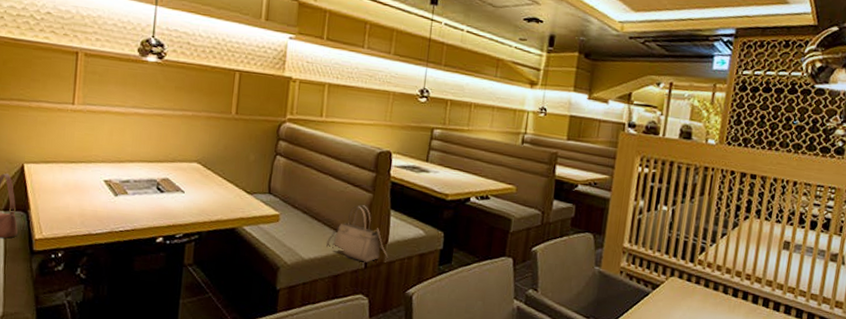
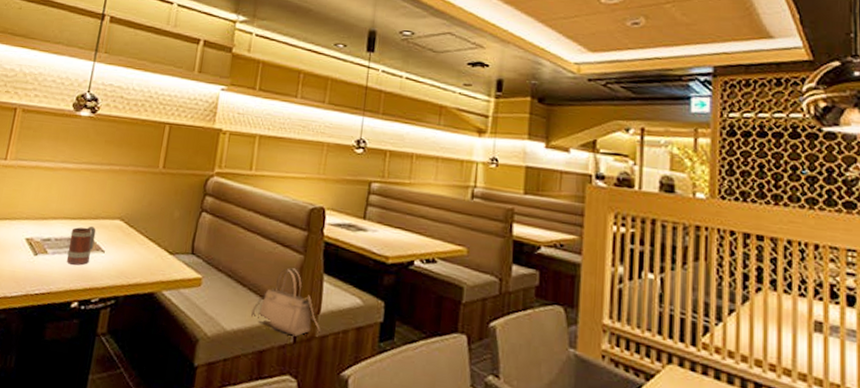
beer mug: none [147,168,175,205] -> present [66,225,97,265]

